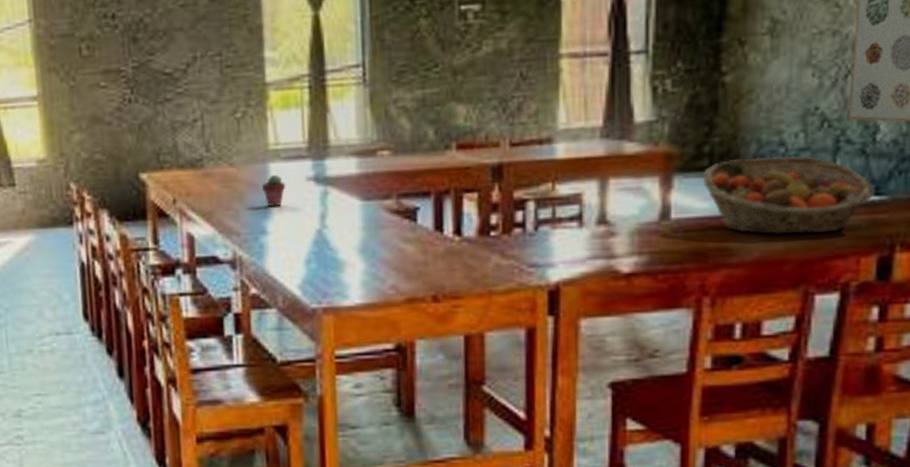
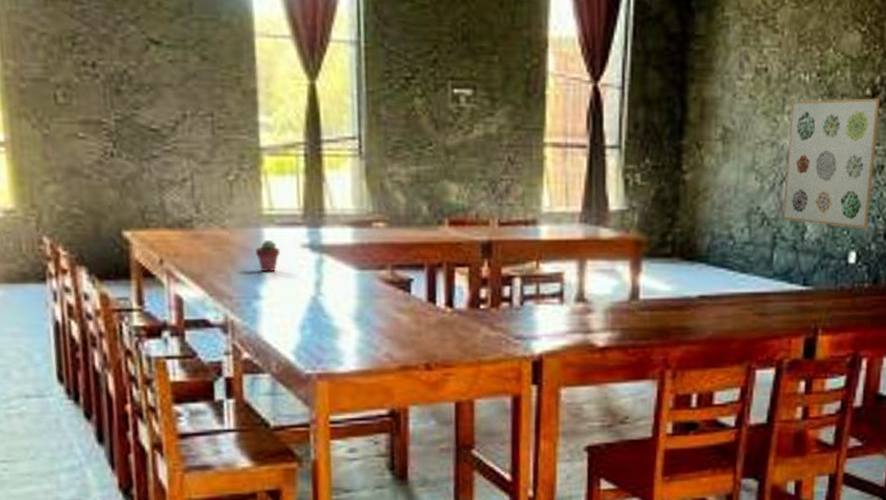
fruit basket: present [704,156,873,236] -> none [667,248,802,317]

